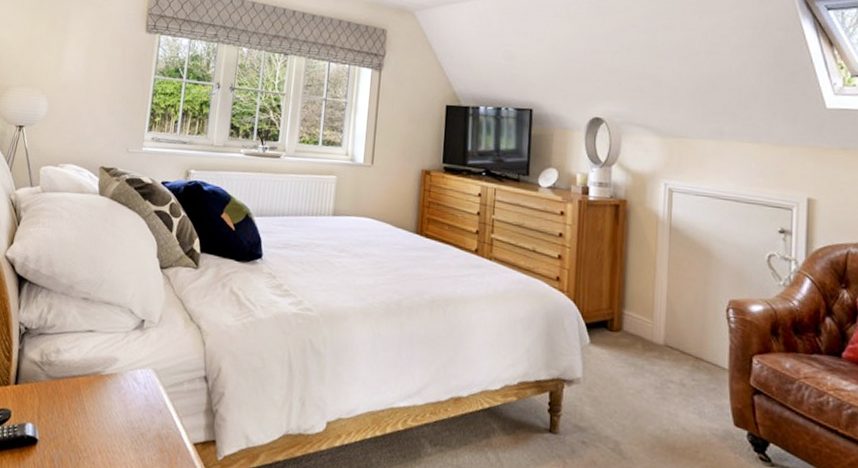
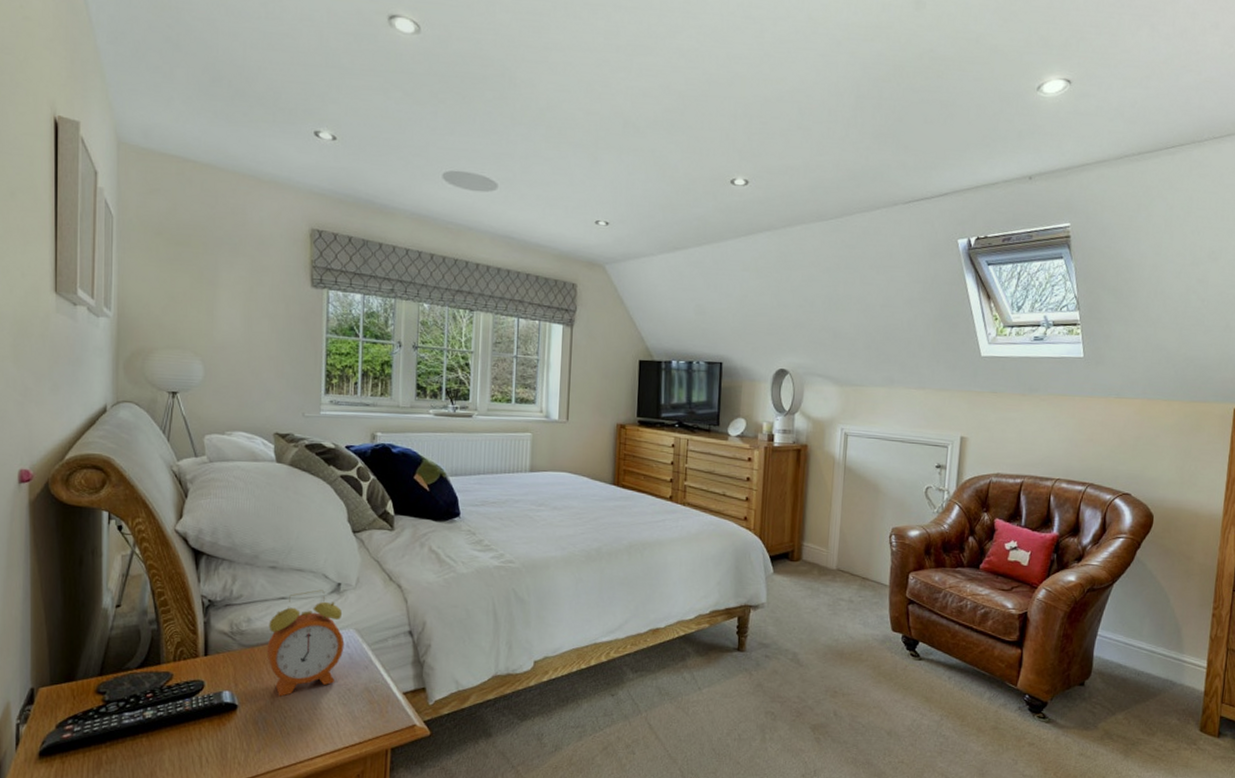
alarm clock: none [70,325,144,435] -> present [267,589,345,697]

